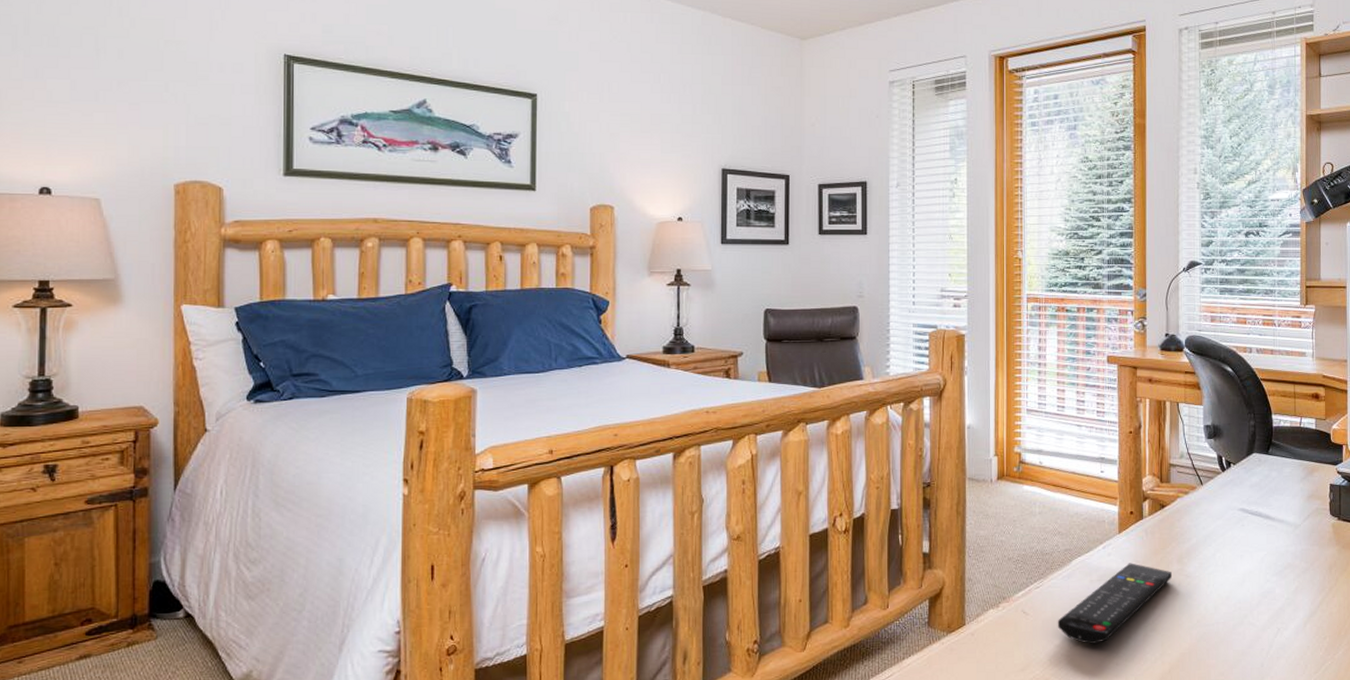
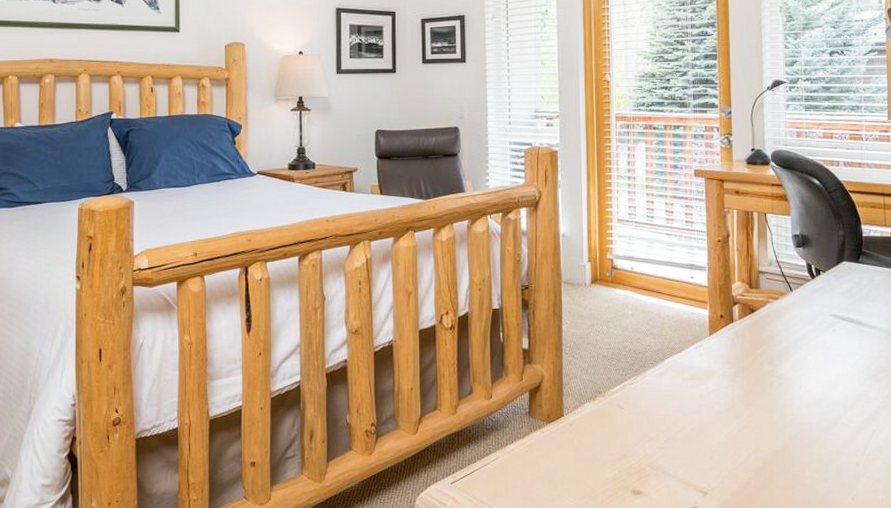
remote control: present [1057,563,1172,644] -> none [651,363,763,438]

